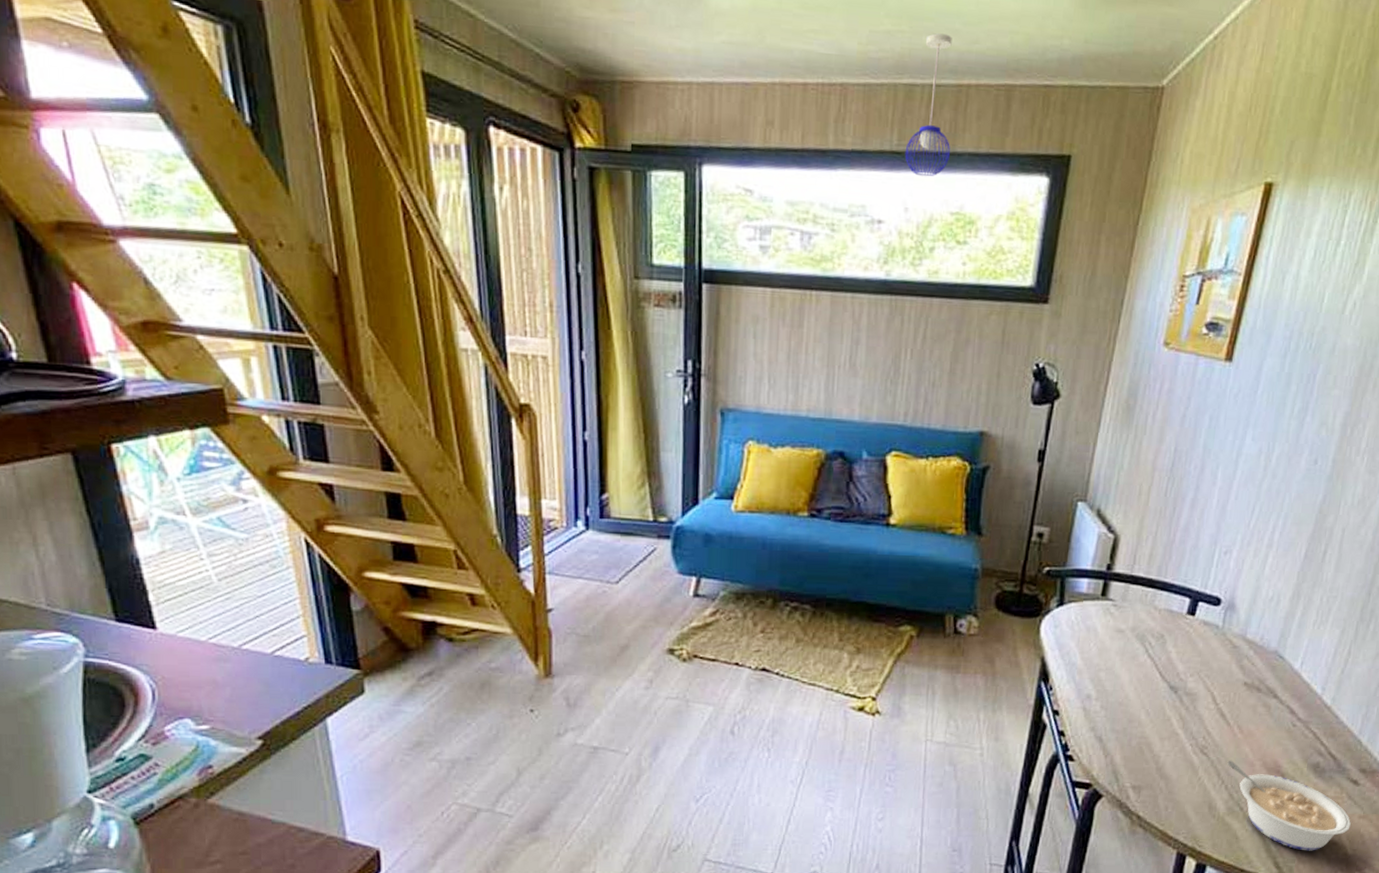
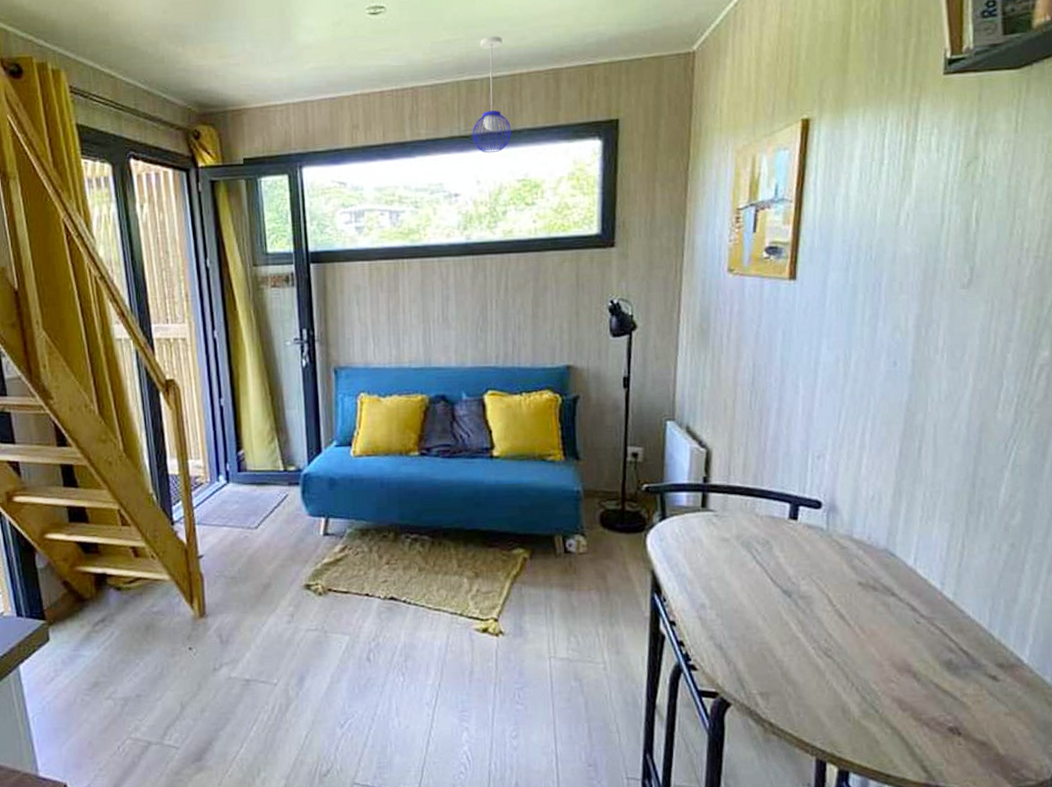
legume: present [1227,760,1351,851] -> none [854,661,998,753]

